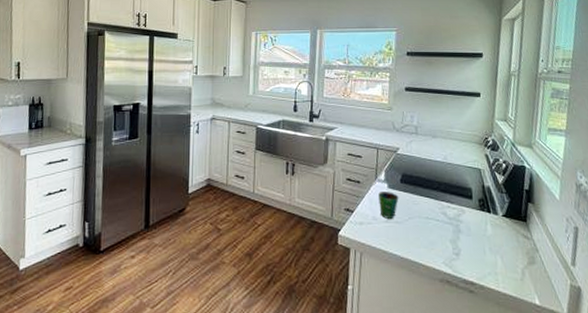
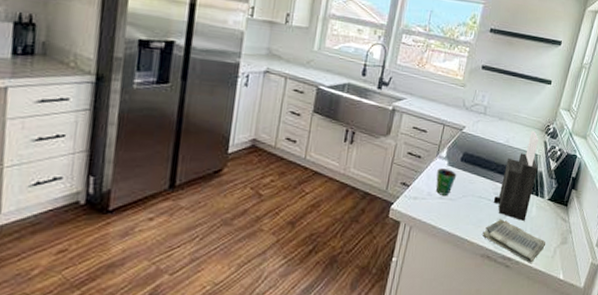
dish towel: none [437,240,511,287] -> present [482,219,546,263]
knife block: none [443,145,485,242] -> present [494,130,539,222]

